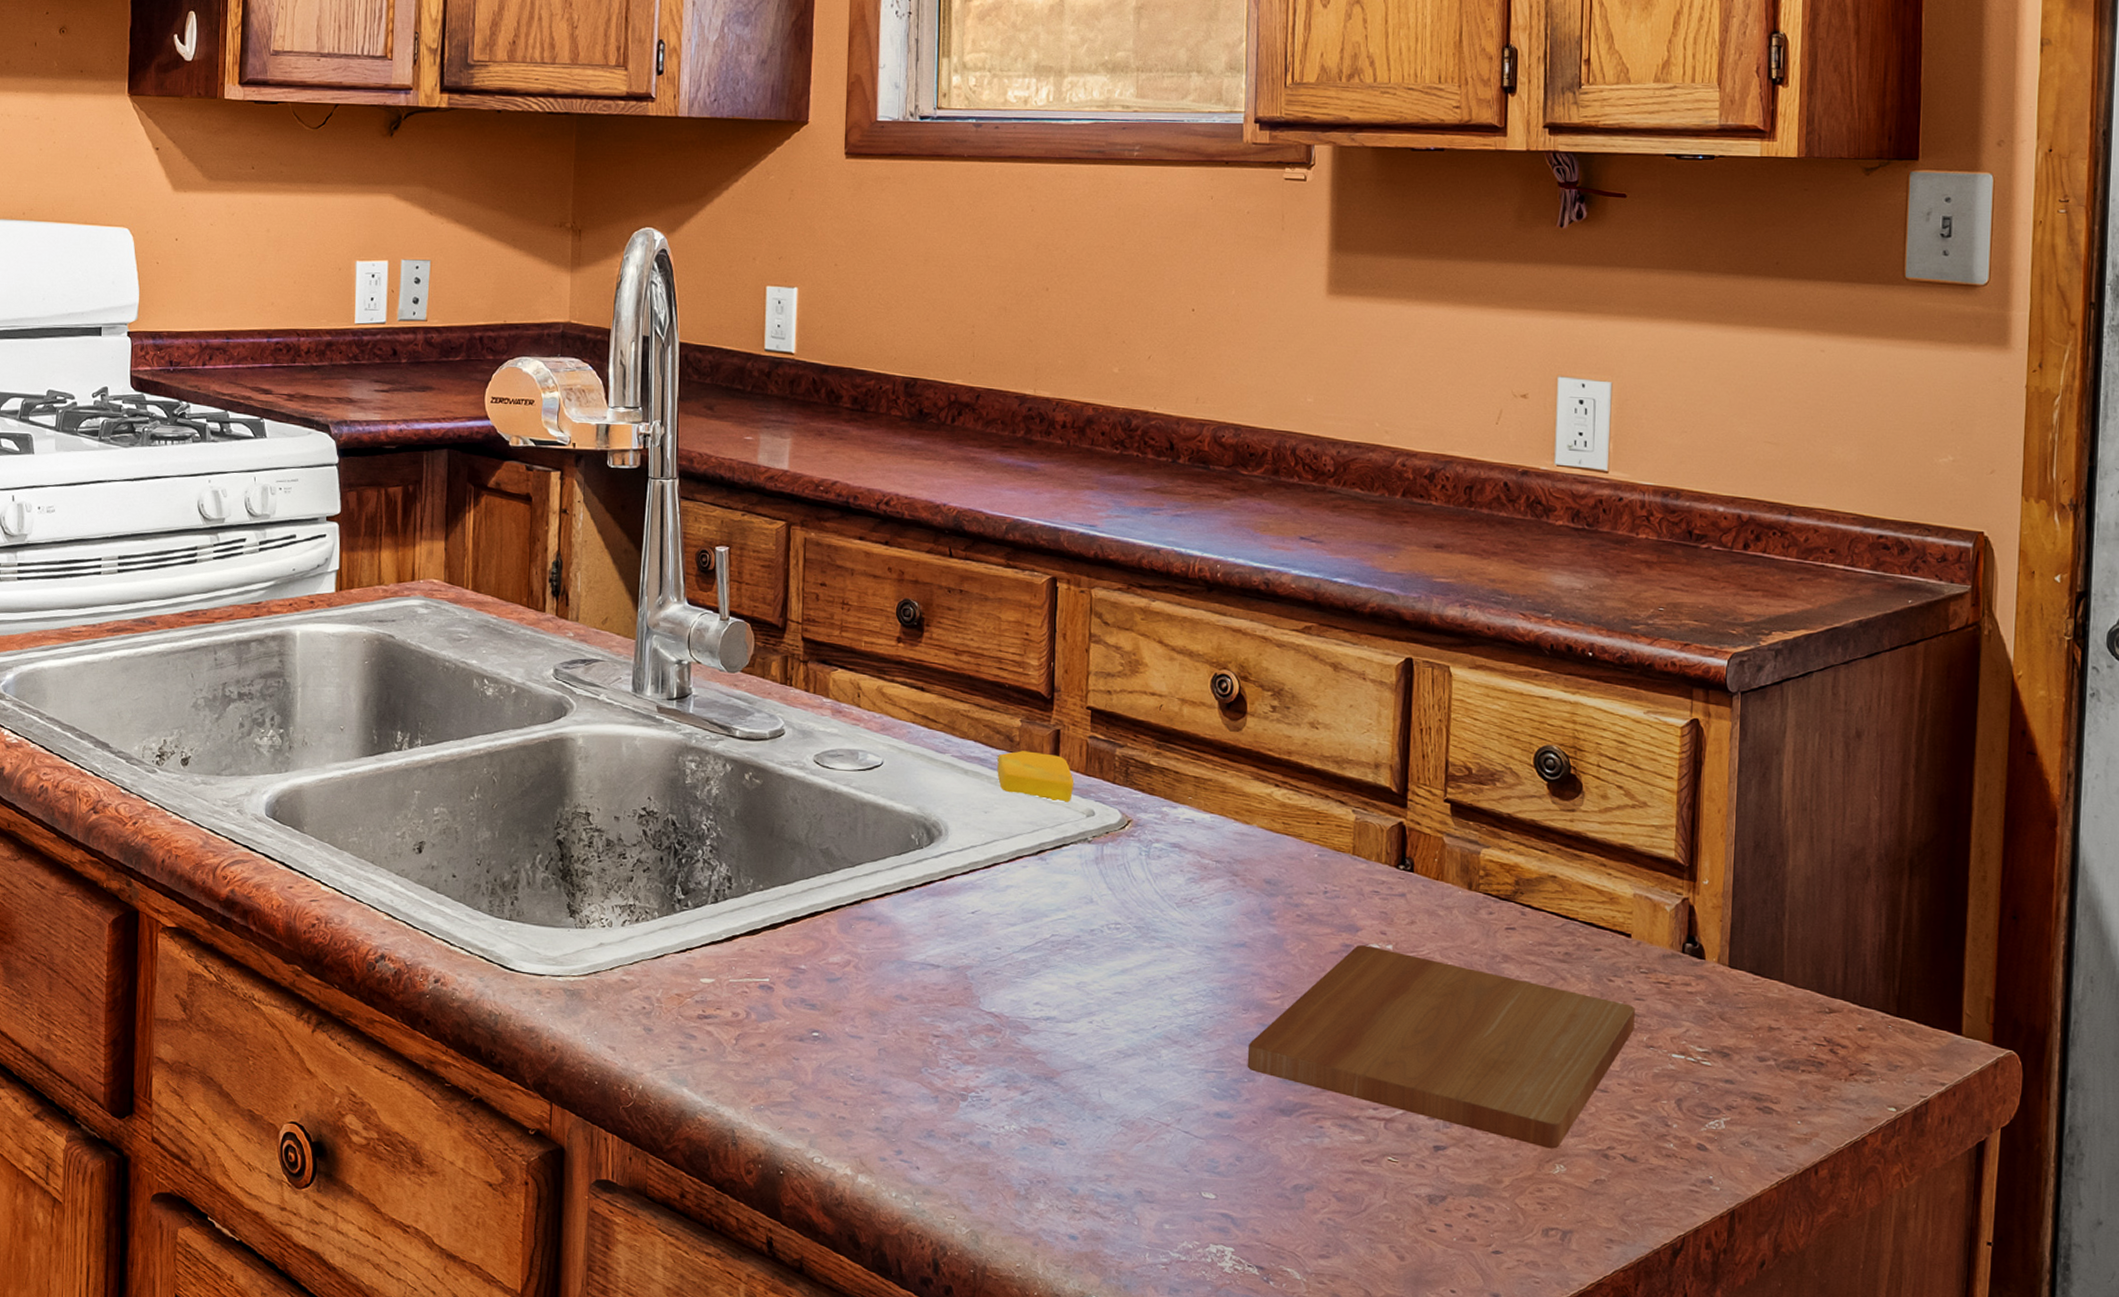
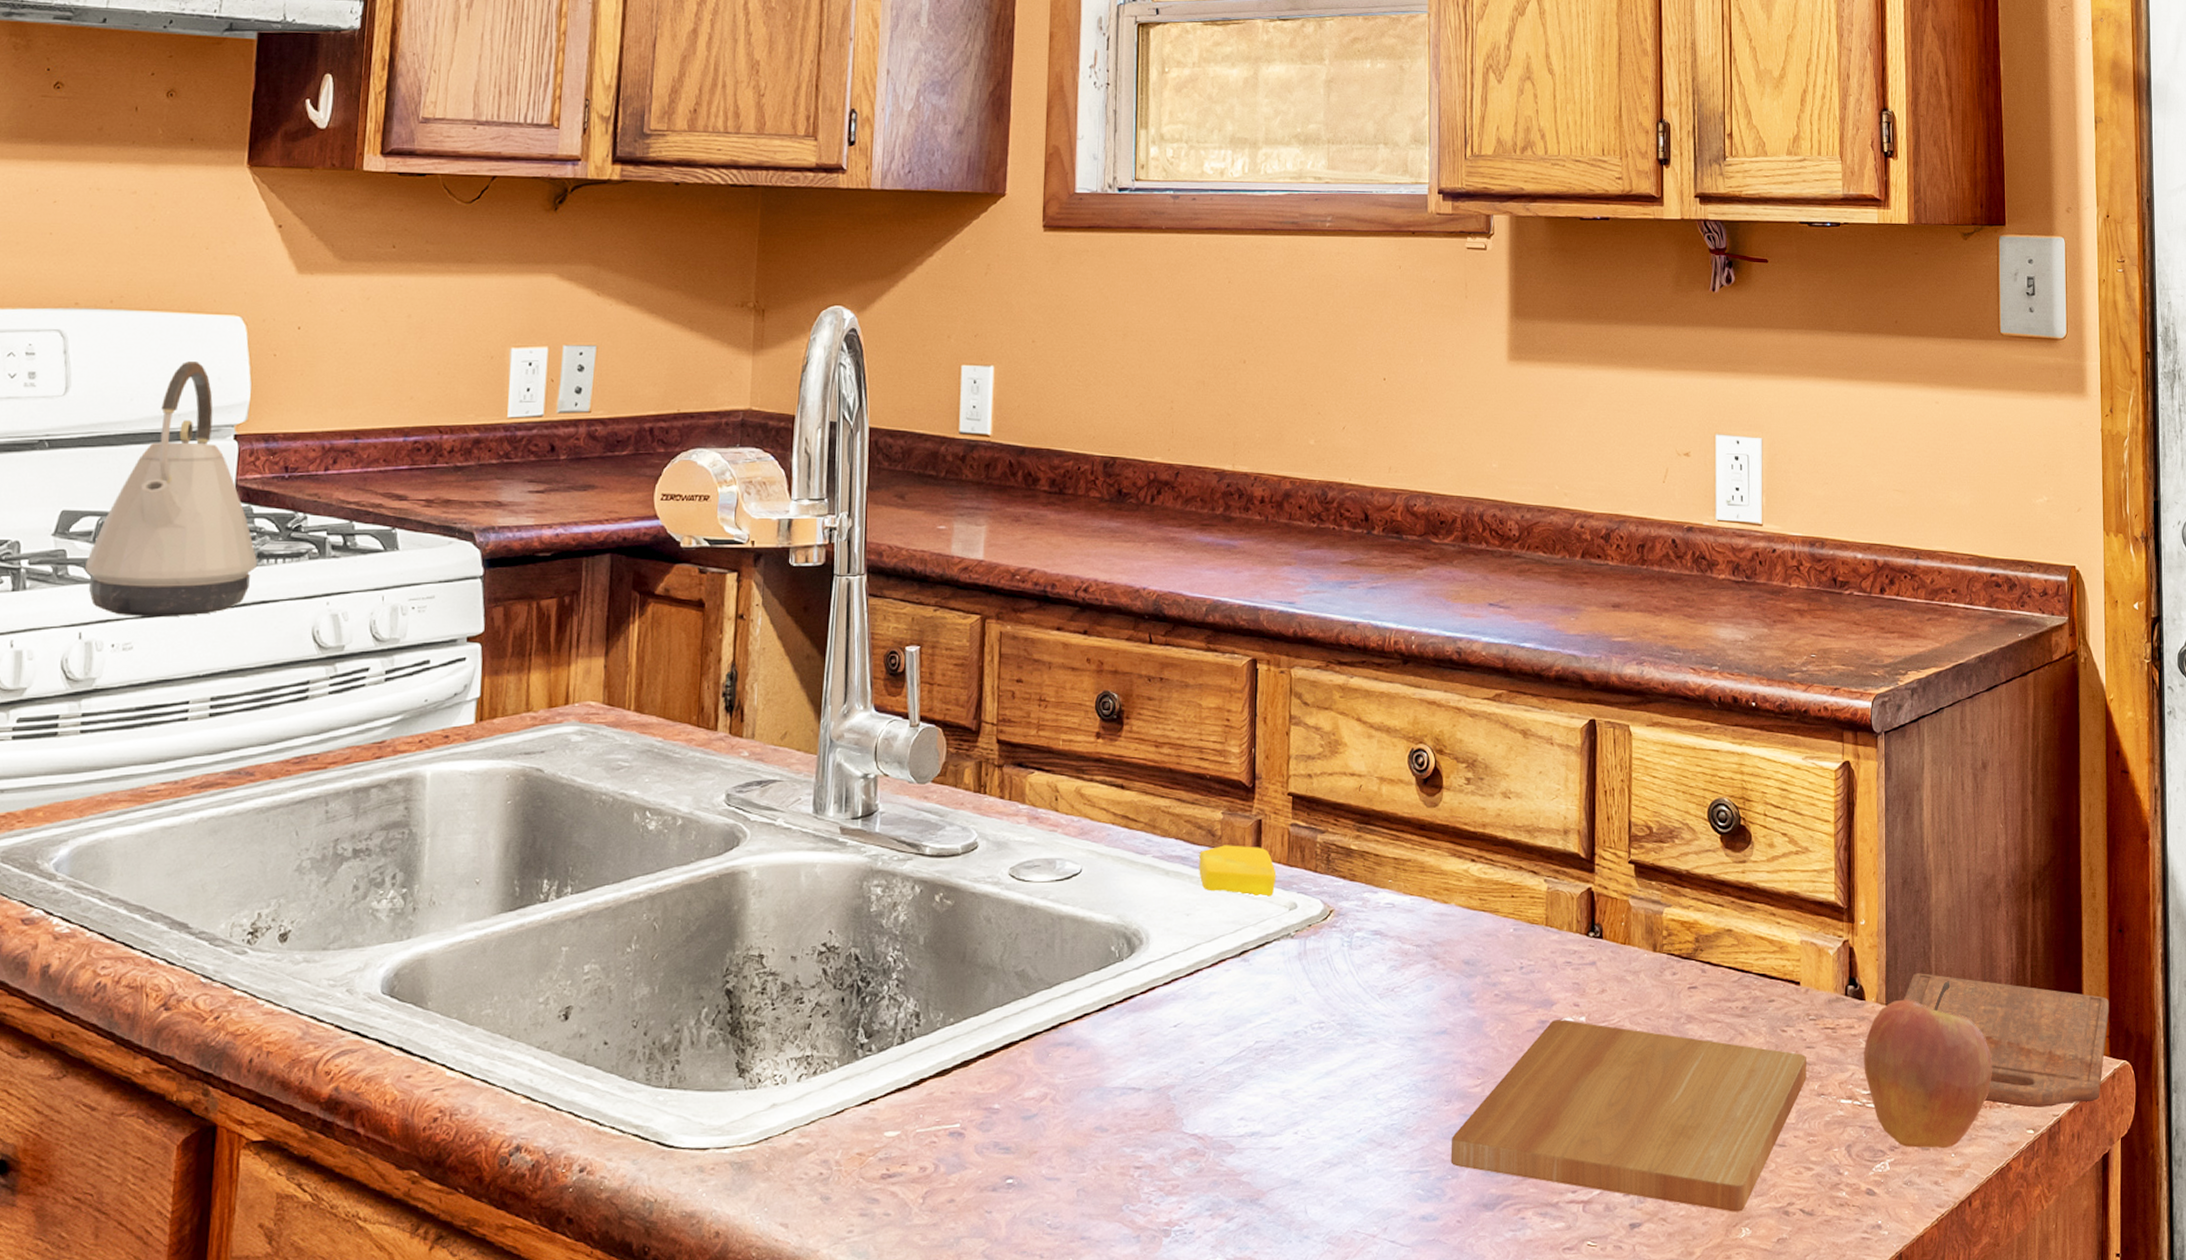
kettle: none [14,267,150,486] -> present [85,361,257,616]
fruit: none [1700,949,1850,1115] -> present [1864,981,1992,1149]
cutting board: none [1749,938,1996,1088] -> present [1903,973,2109,1108]

